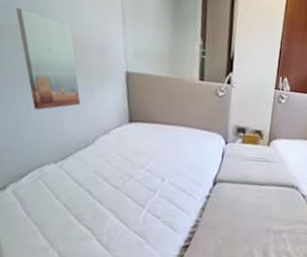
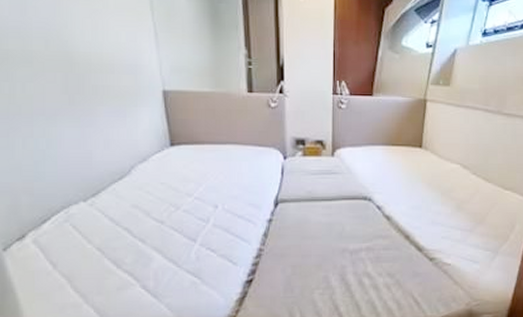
wall art: present [15,8,80,110] -> none [28,32,111,143]

